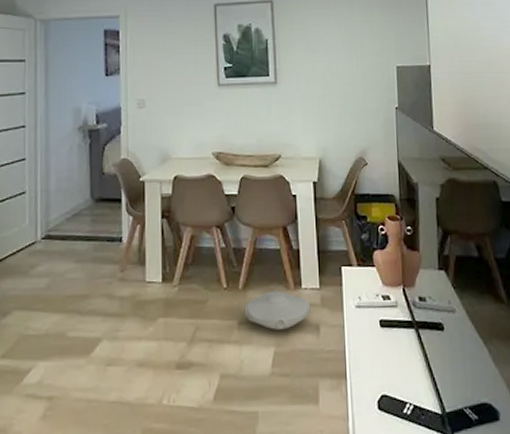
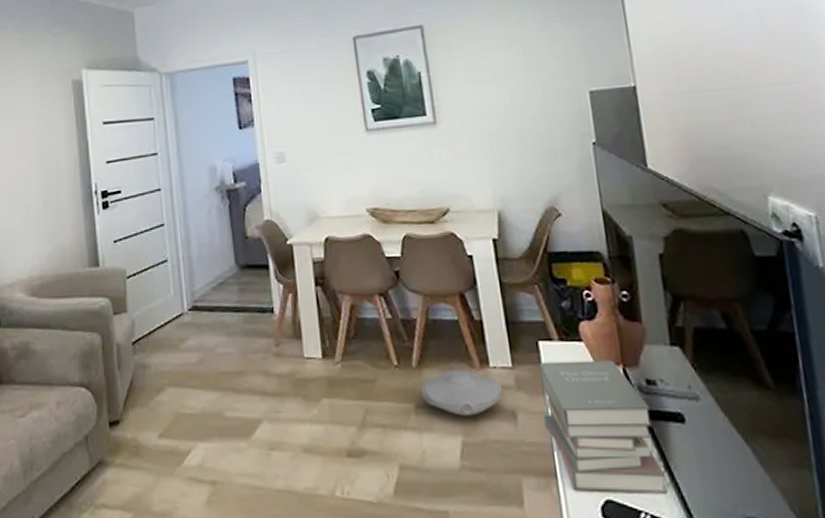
books: none [339,281,427,389] -> present [539,360,668,494]

